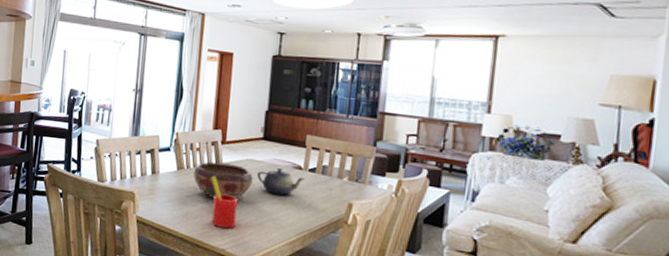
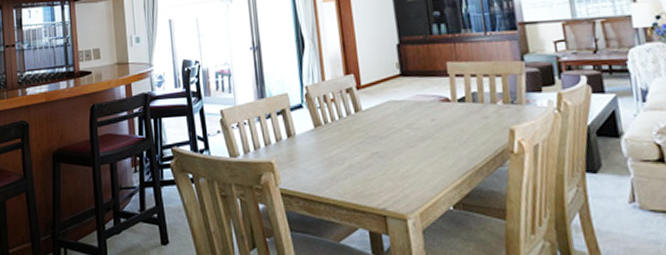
decorative bowl: present [193,161,253,199] -> none [332,109,400,152]
straw: present [211,176,238,229] -> none [353,127,392,184]
teapot: present [257,167,305,196] -> none [403,103,456,135]

